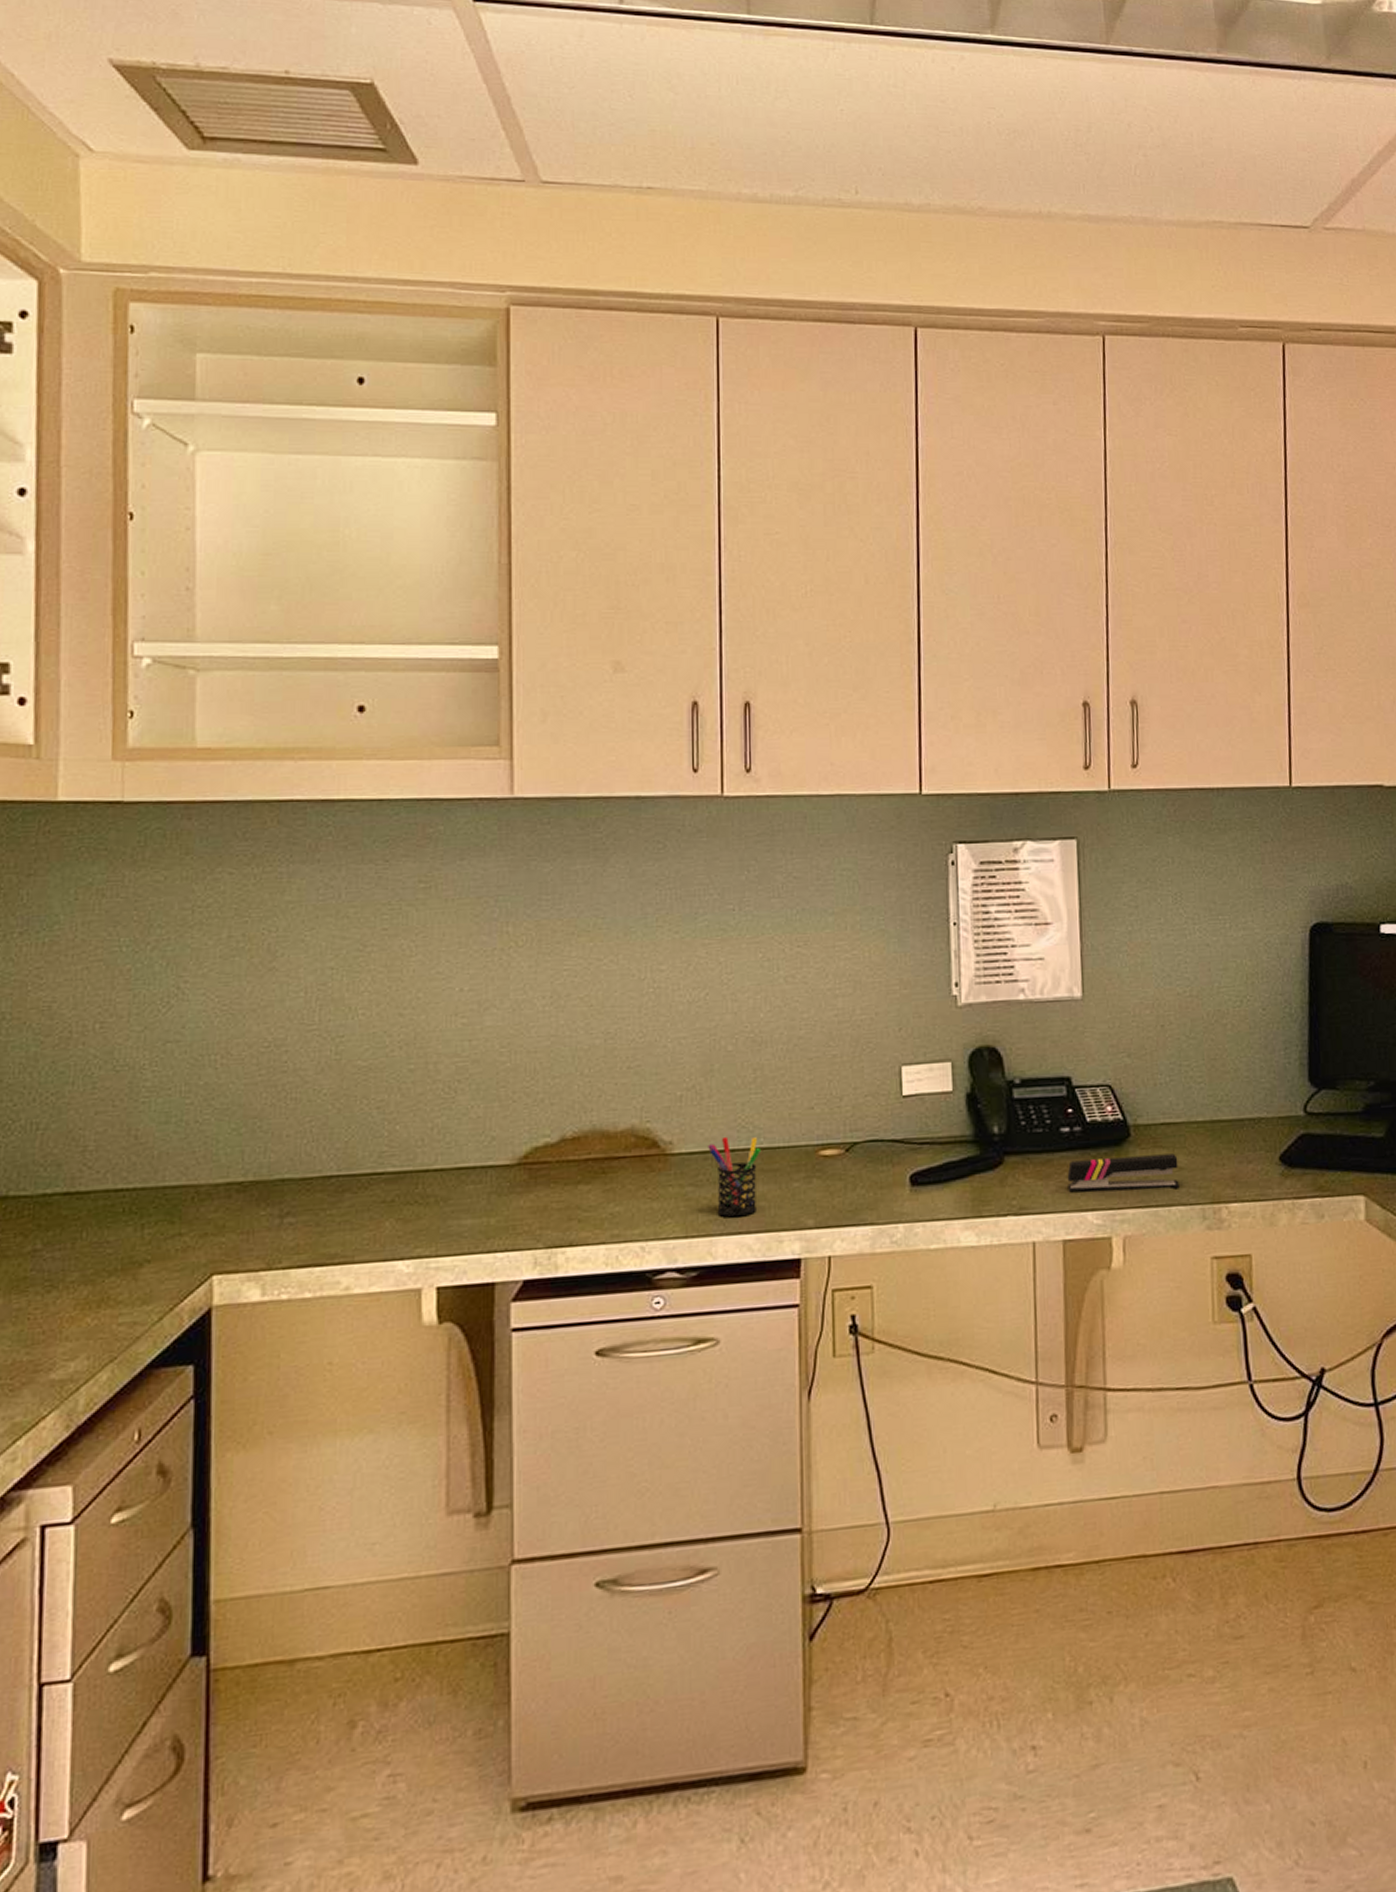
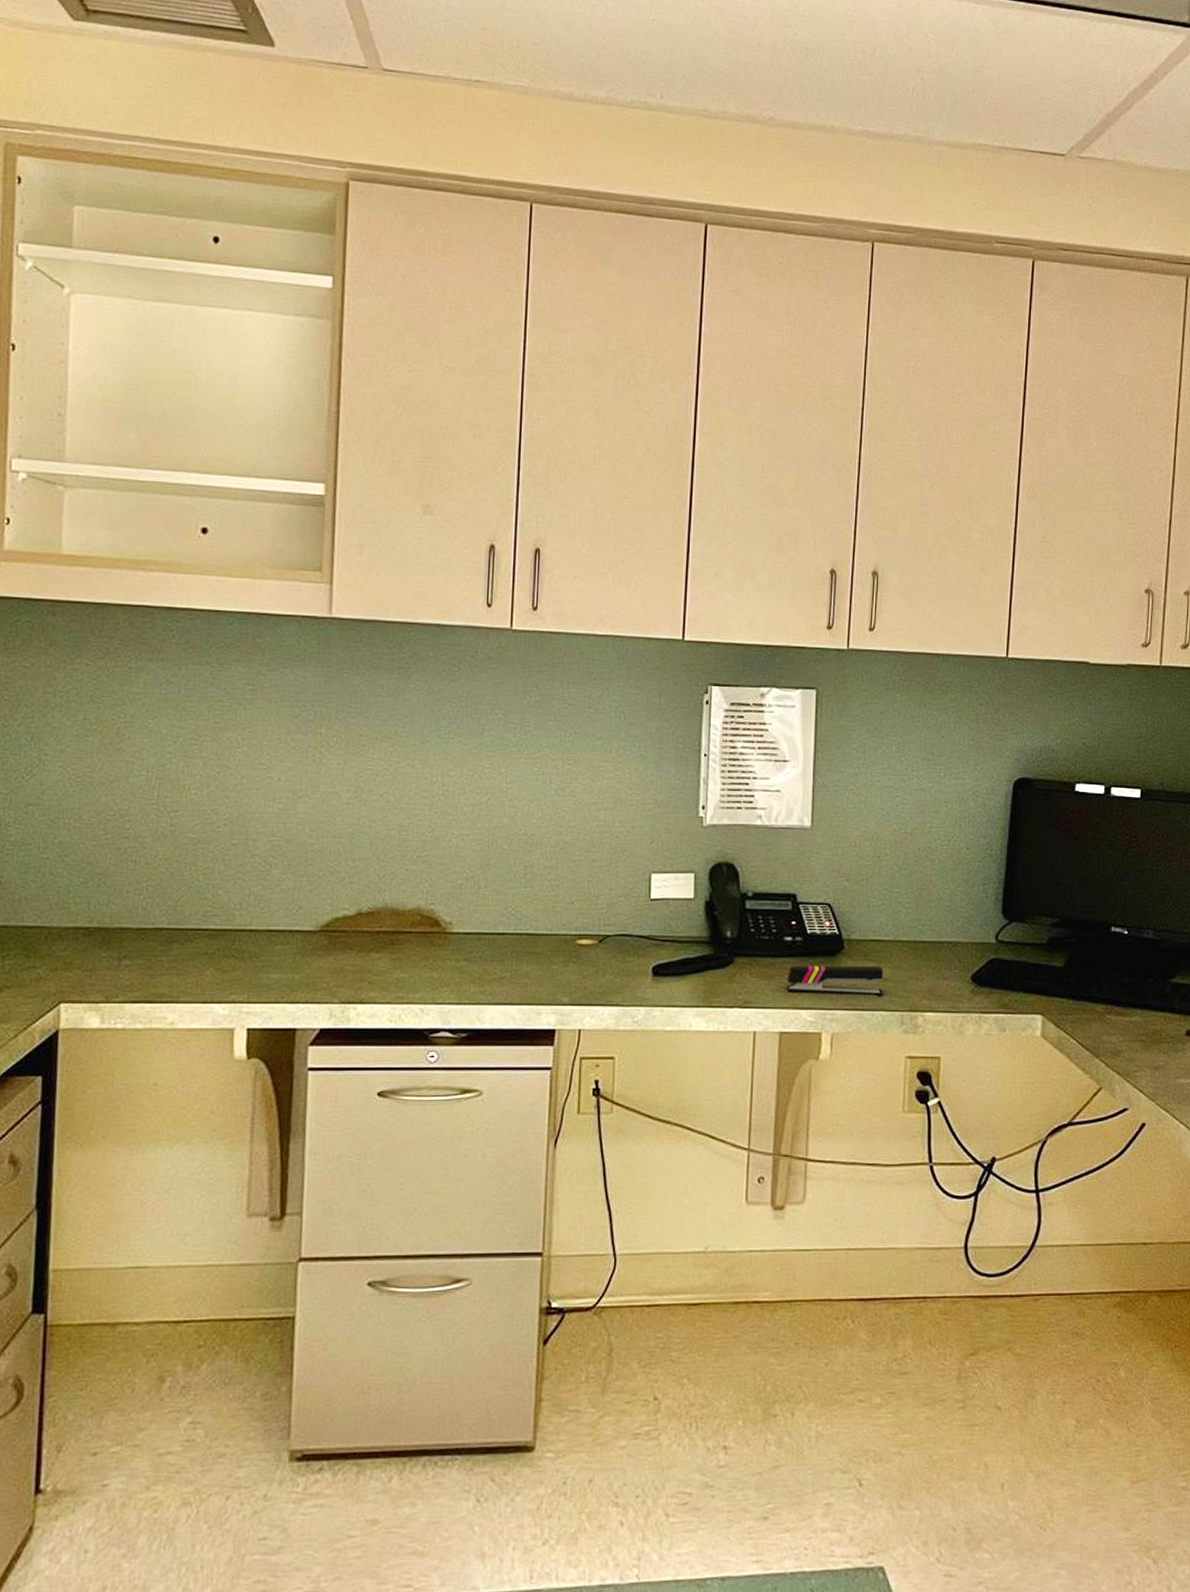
pen holder: present [708,1136,762,1217] -> none [482,921,528,989]

